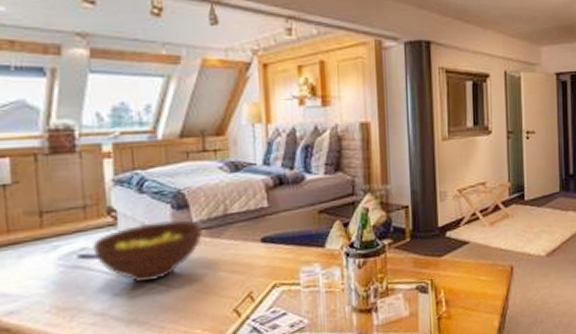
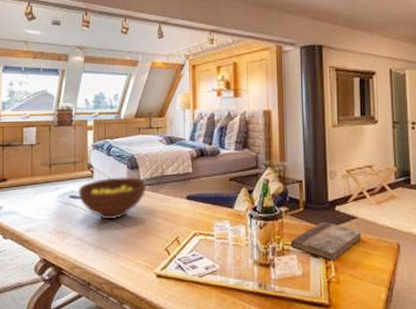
book: none [395,250,474,295] -> present [290,221,362,261]

